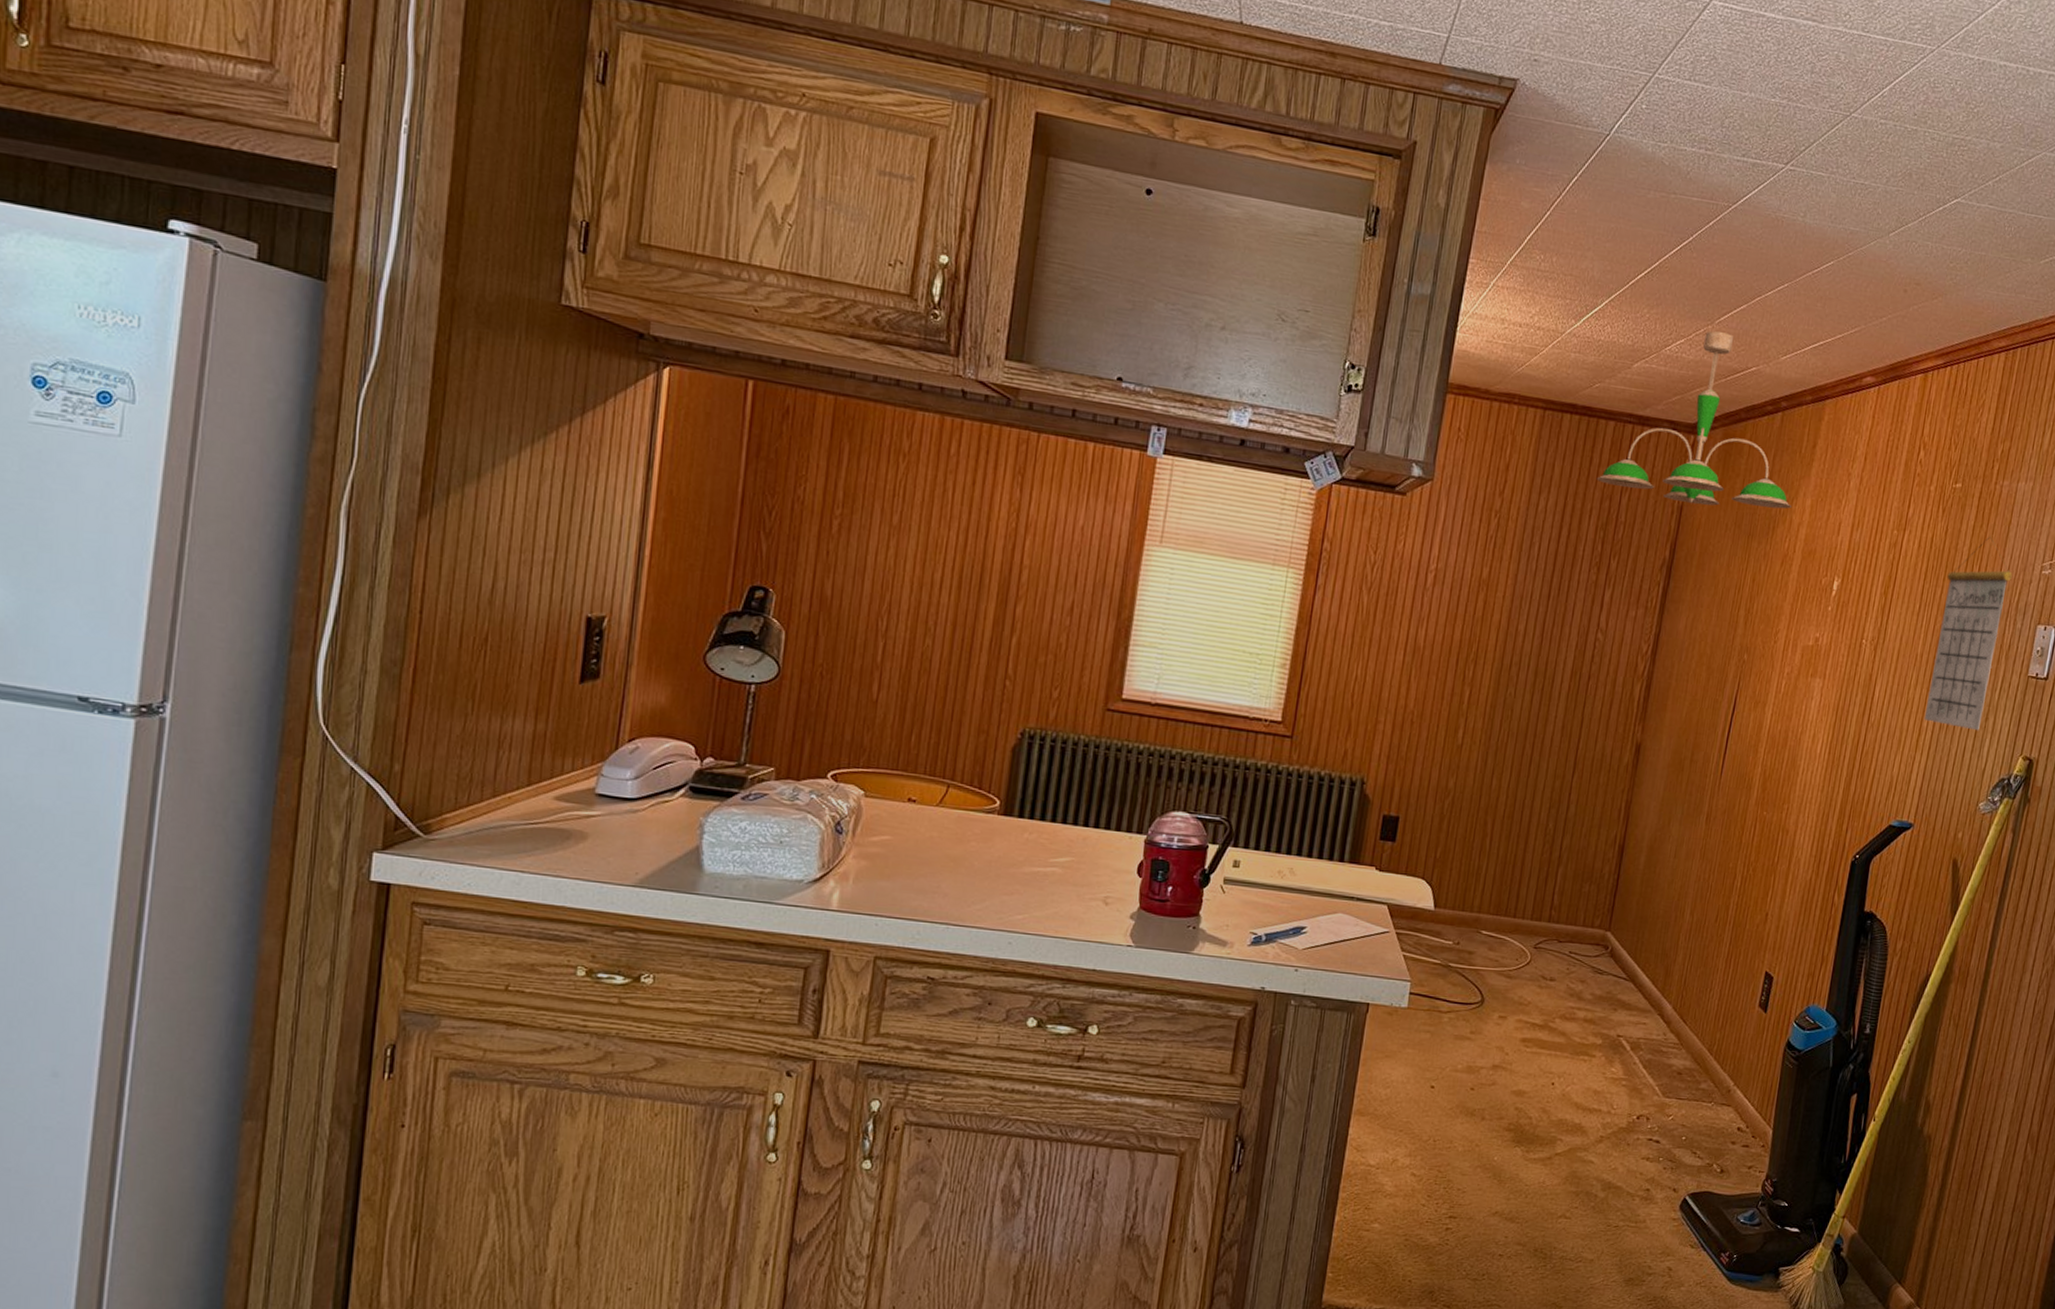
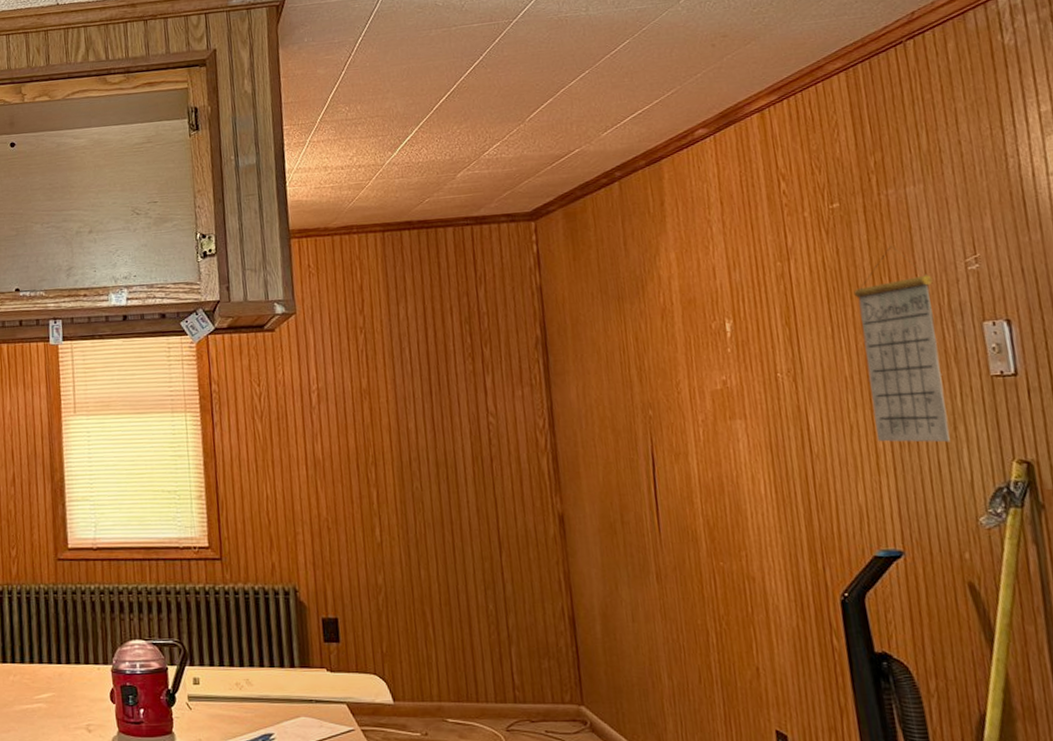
ceiling light fixture: present [1596,331,1791,509] -> none [448,126,656,283]

